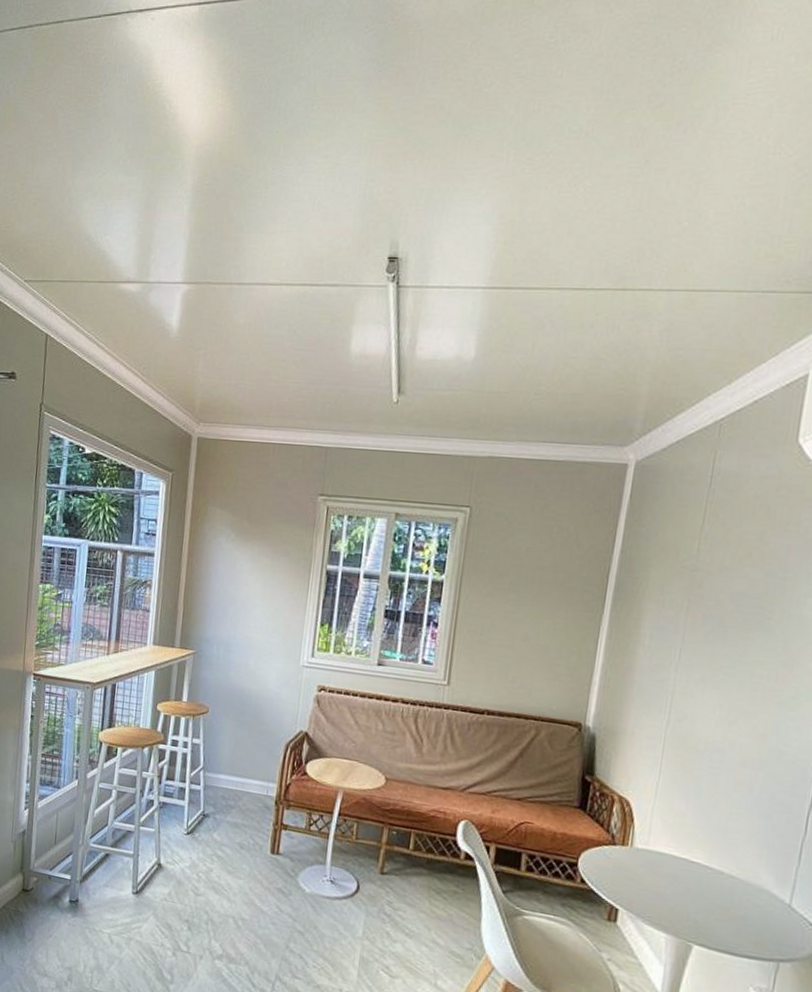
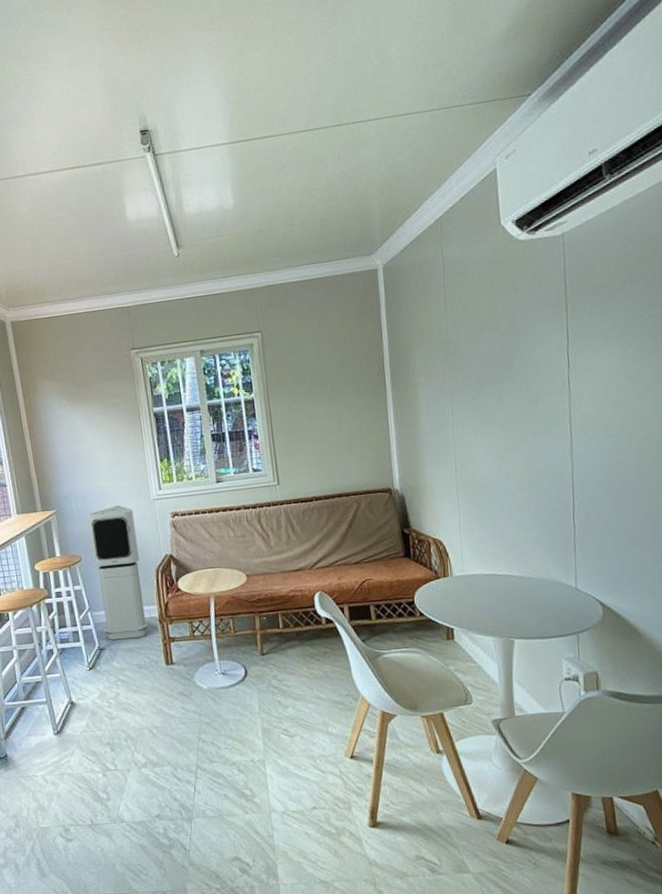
air purifier: none [213,662,277,815] -> present [88,505,149,641]

